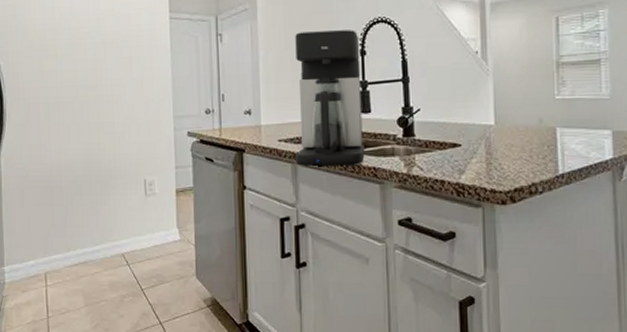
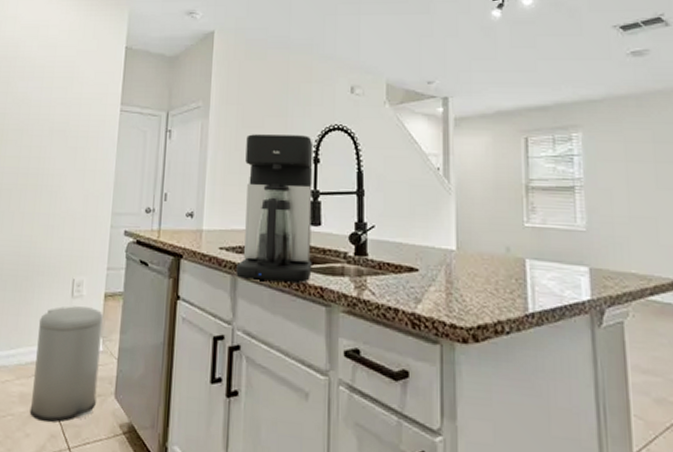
pedal bin: none [117,203,180,303] -> present [29,306,103,423]

